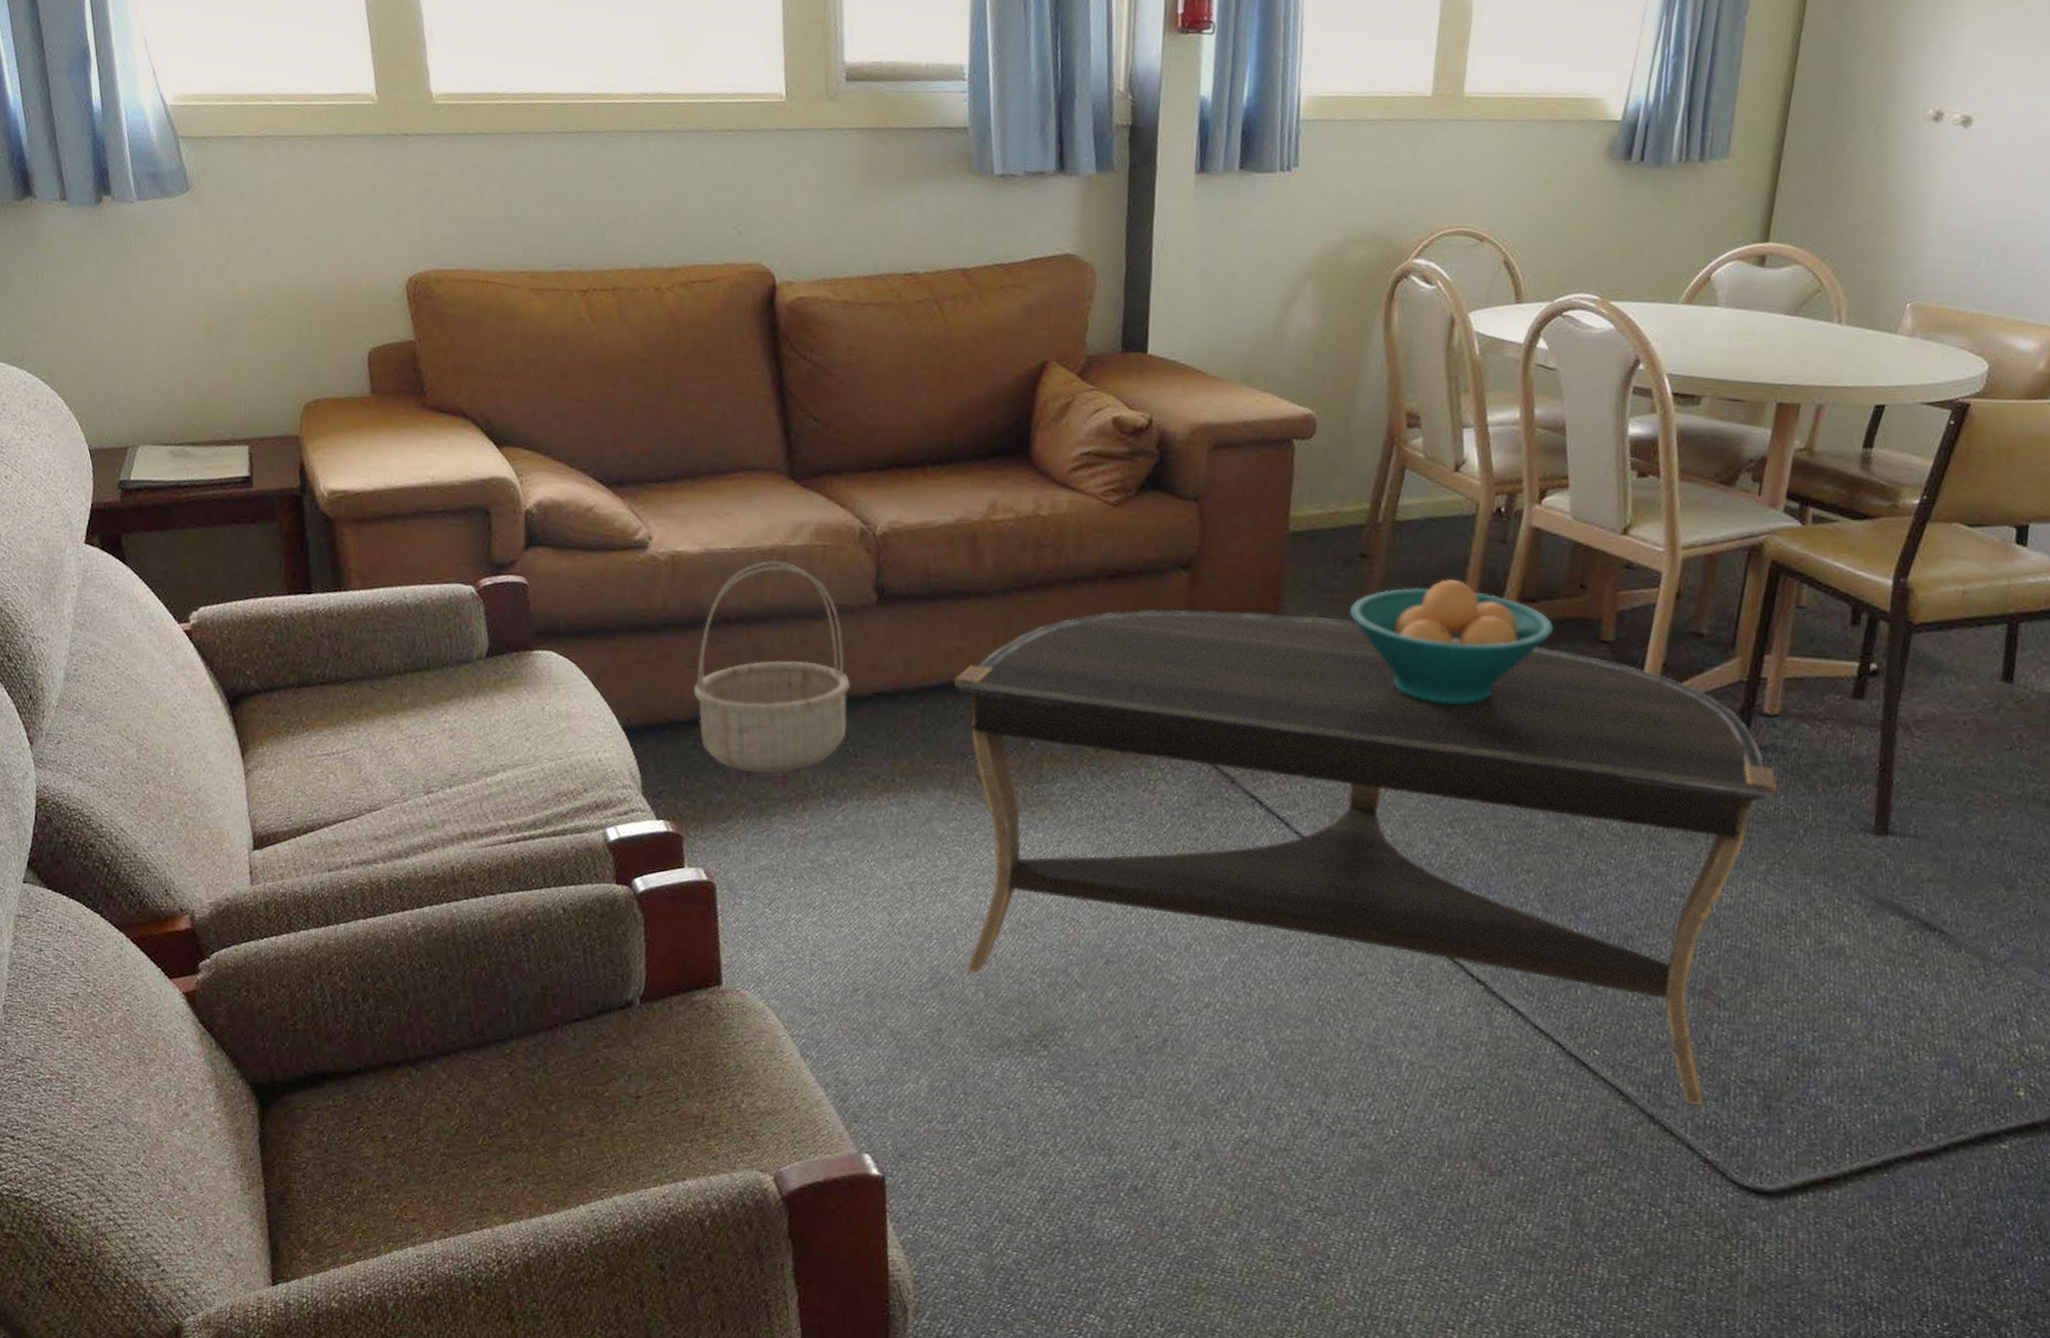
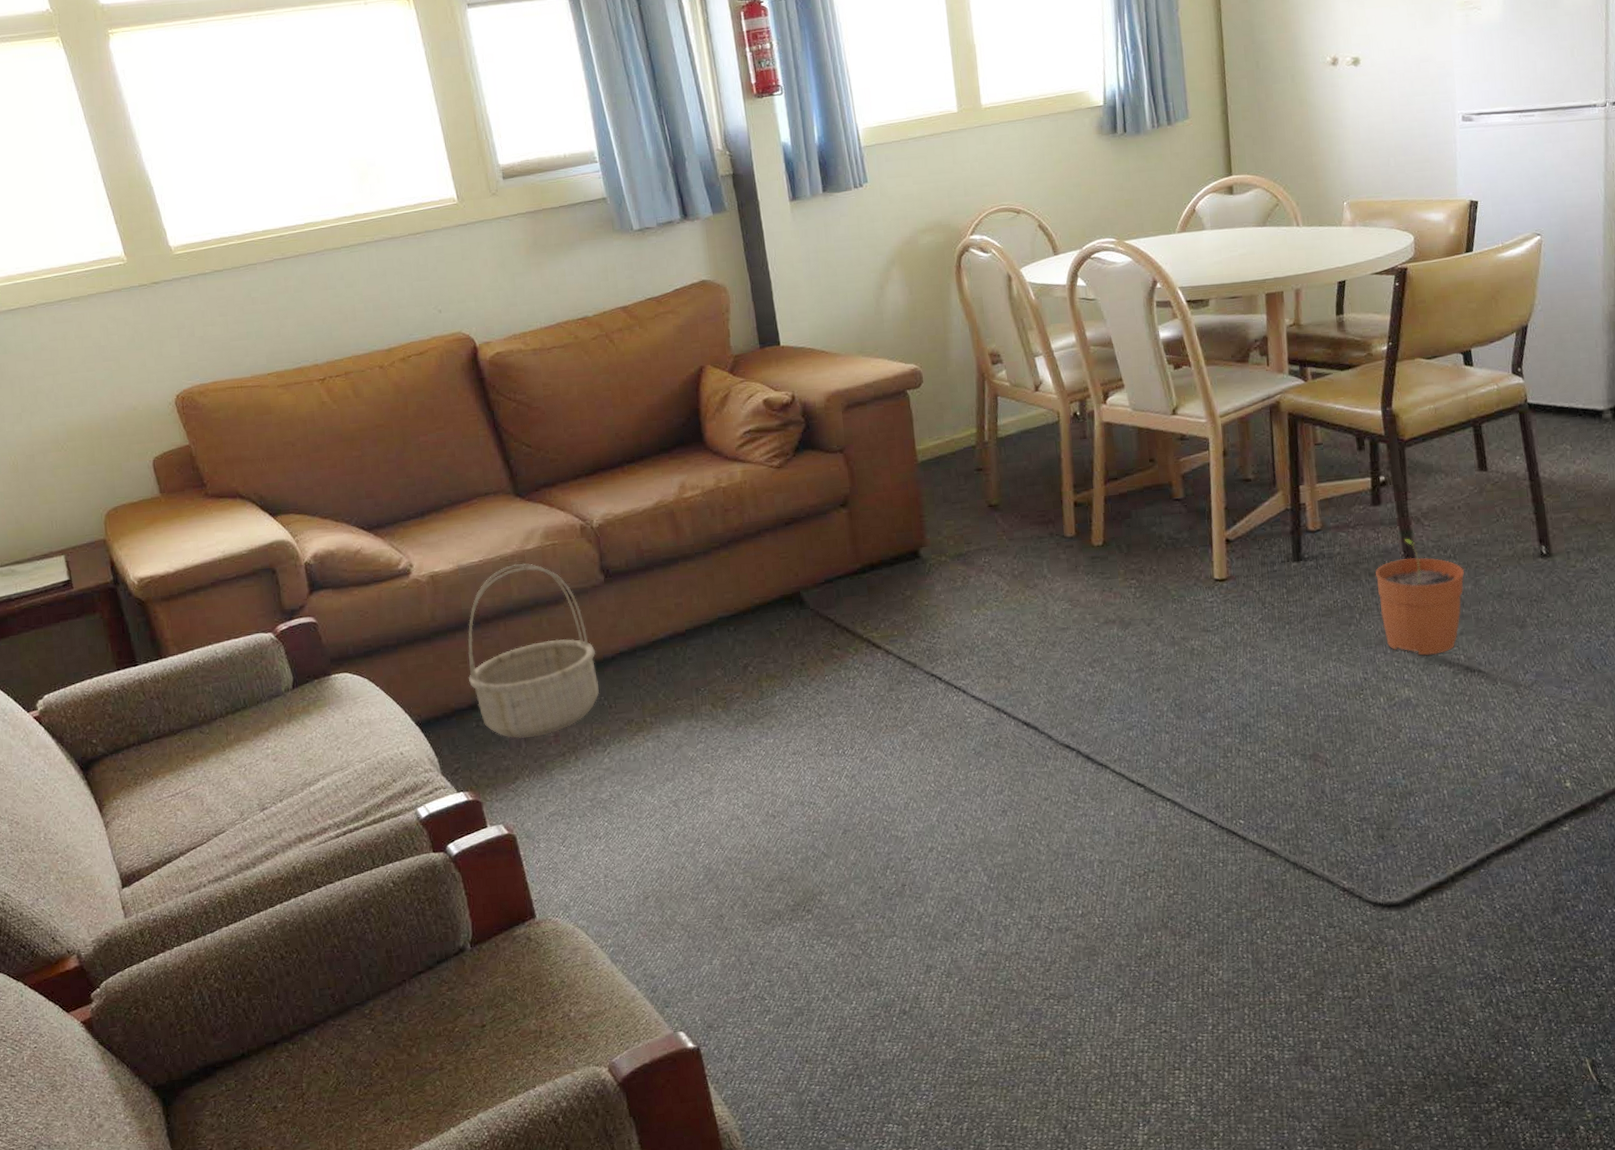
coffee table: present [953,609,1777,1105] -> none [678,512,1332,864]
fruit bowl: present [1348,579,1554,706] -> none [977,474,1137,574]
plant pot: none [1830,747,1953,900] -> present [1375,538,1465,655]

